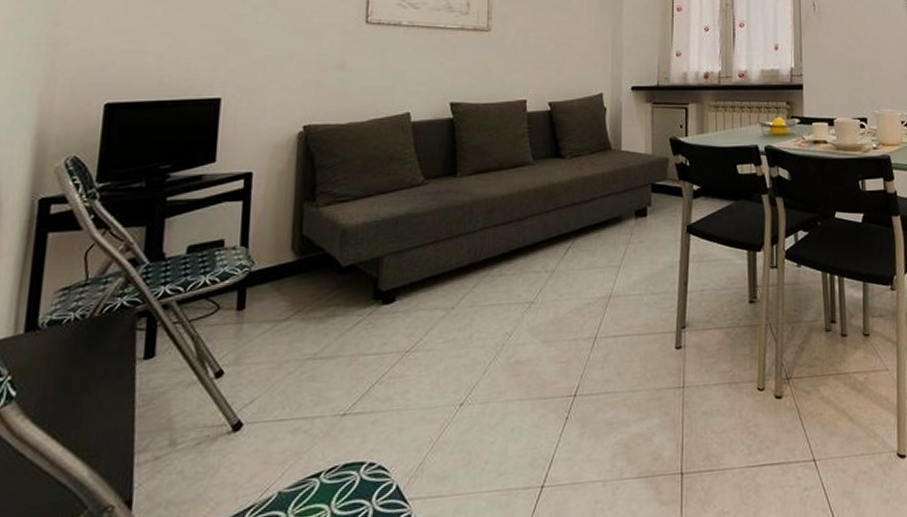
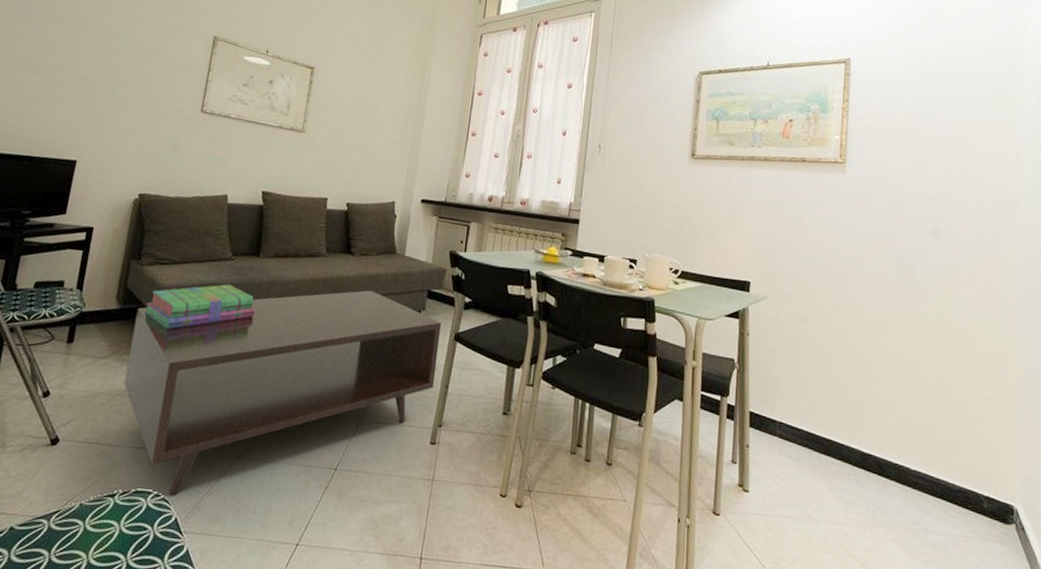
coffee table: none [314,193,672,462] -> present [124,290,442,496]
stack of books: none [328,212,460,274] -> present [144,284,256,329]

